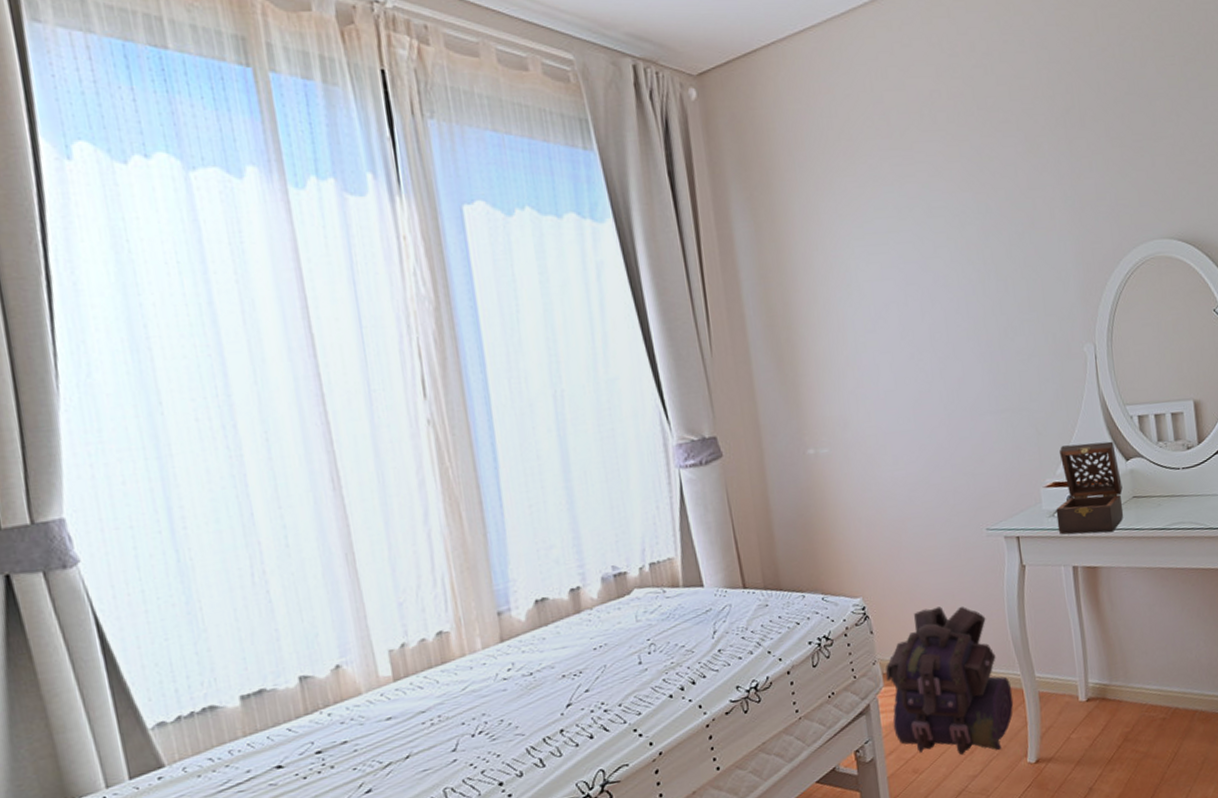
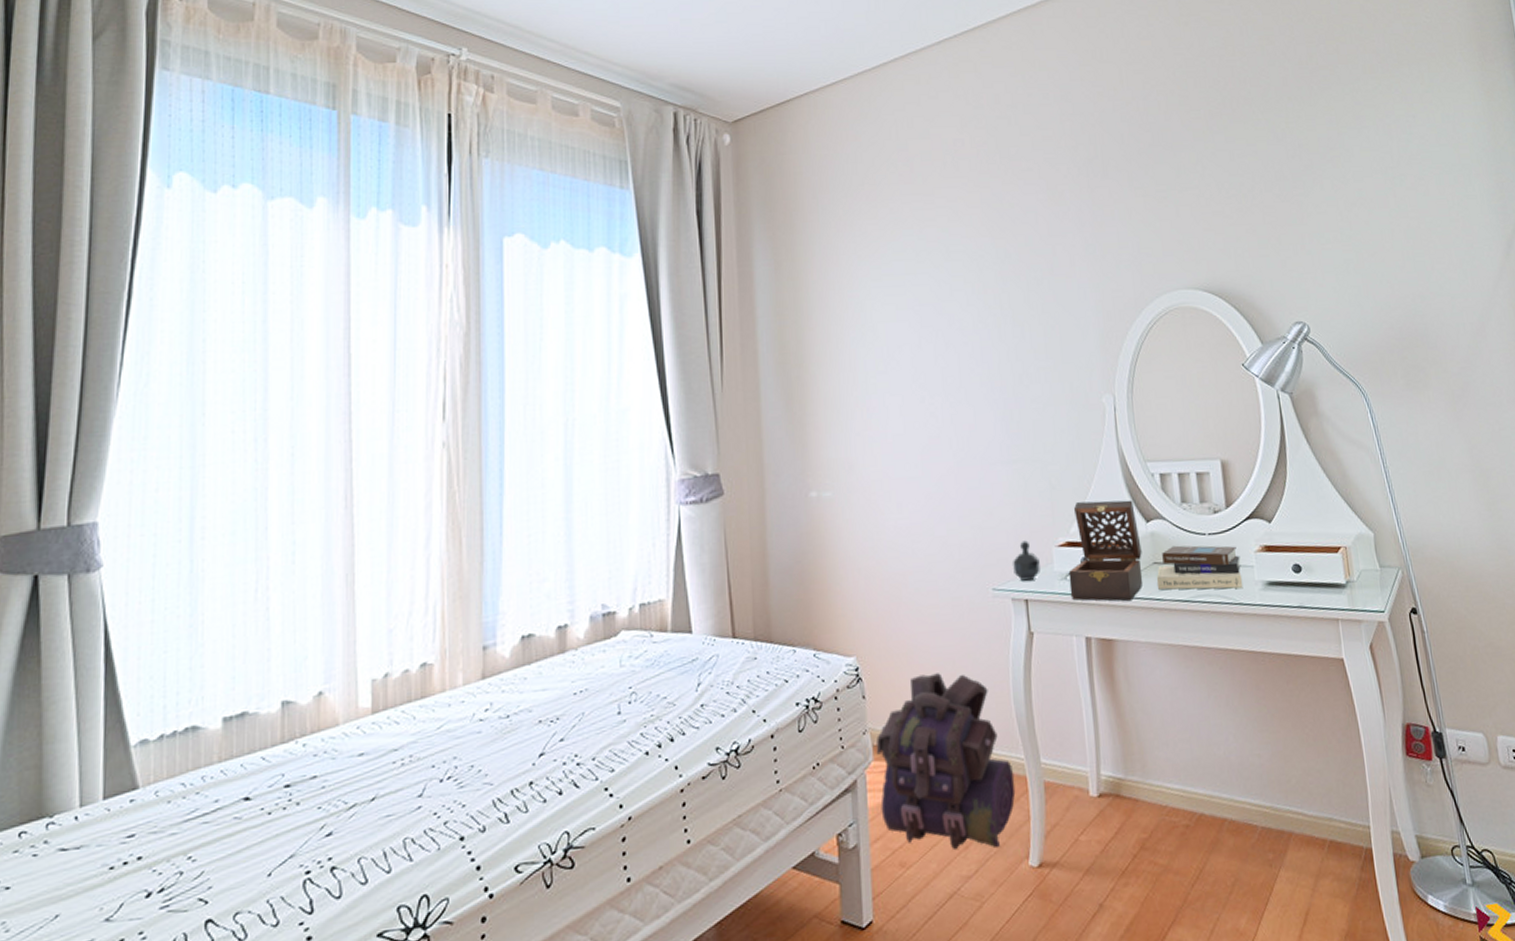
perfume bottle: none [1004,483,1030,520] -> present [1013,540,1040,581]
books: none [1136,477,1213,521] -> present [1157,545,1243,590]

